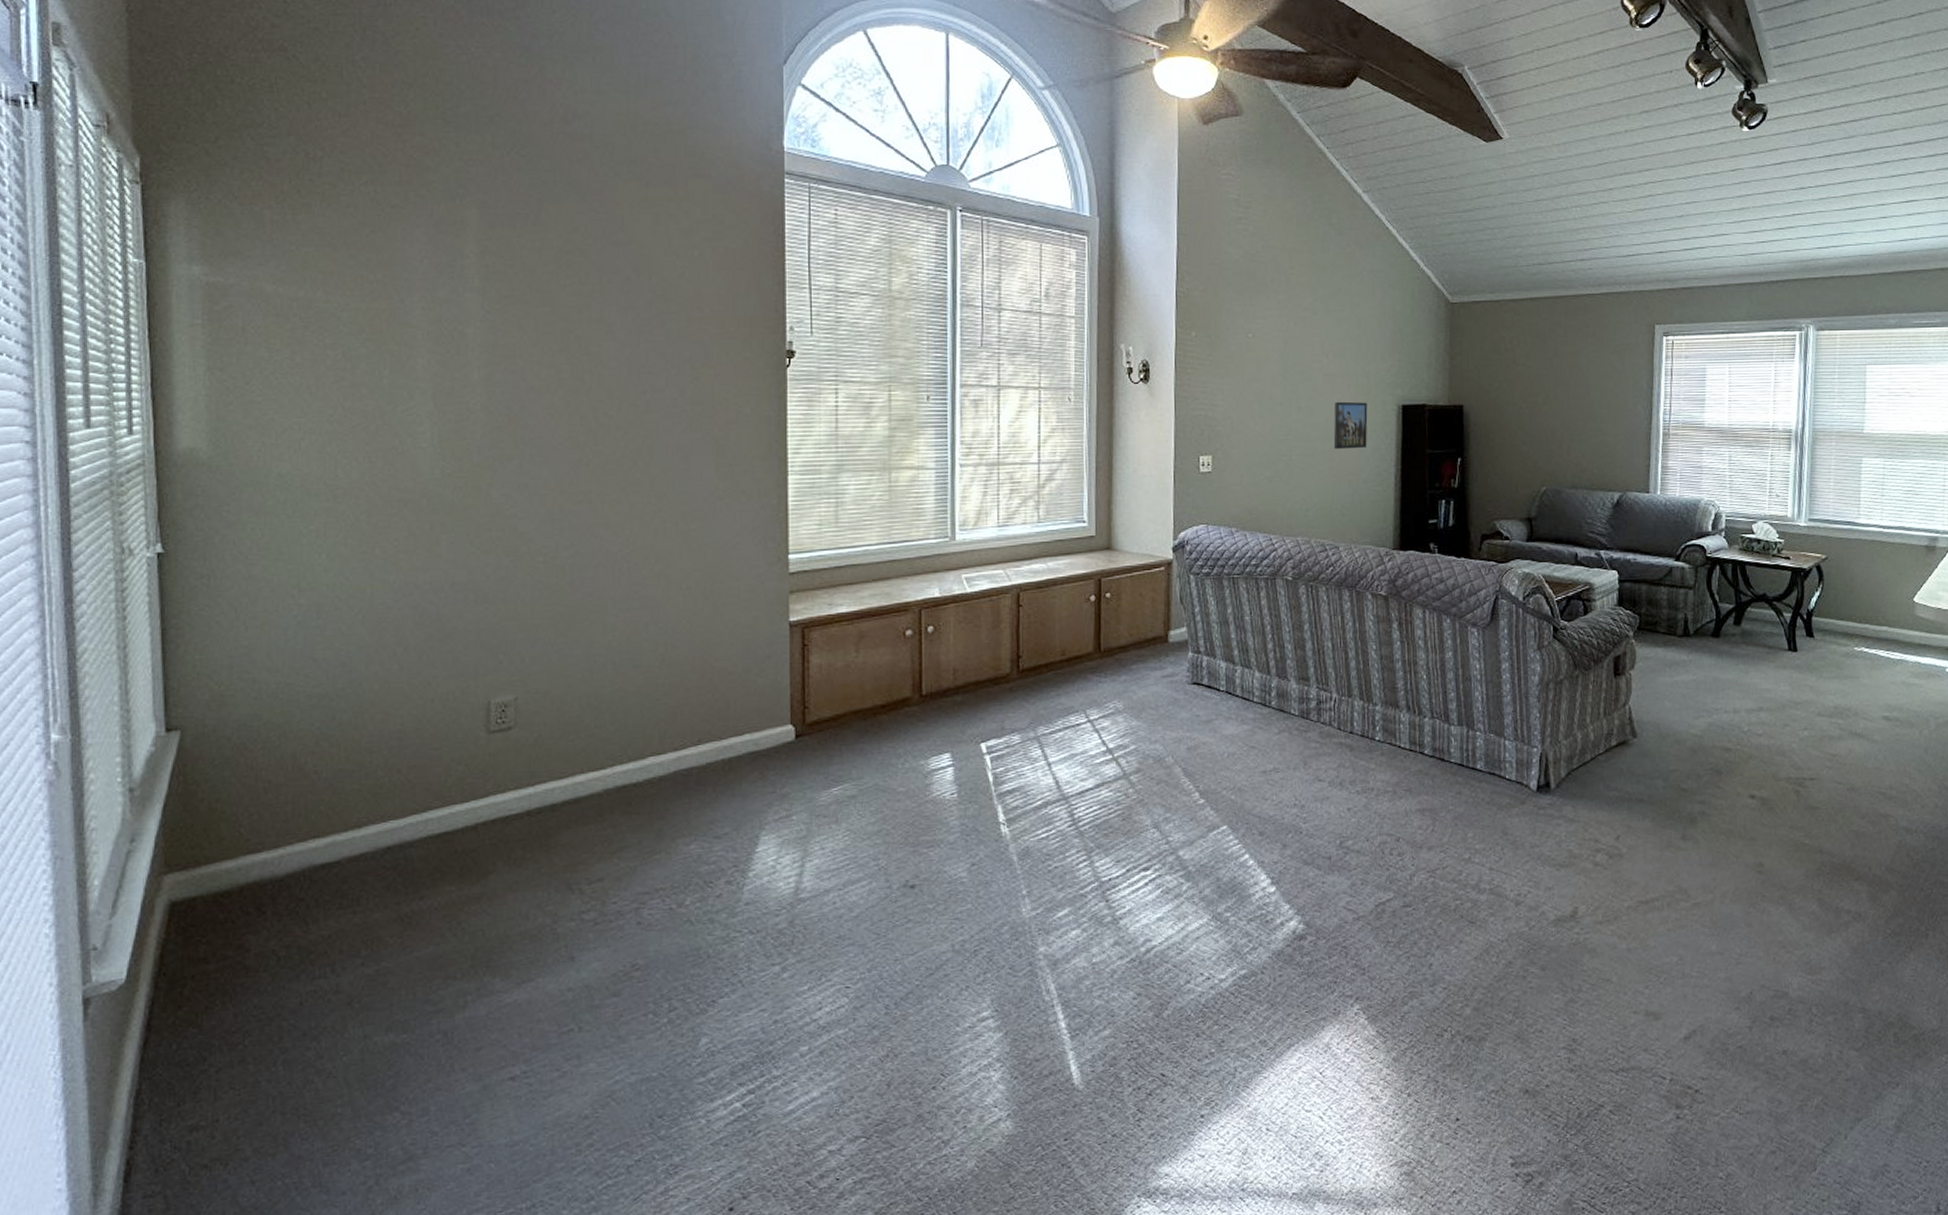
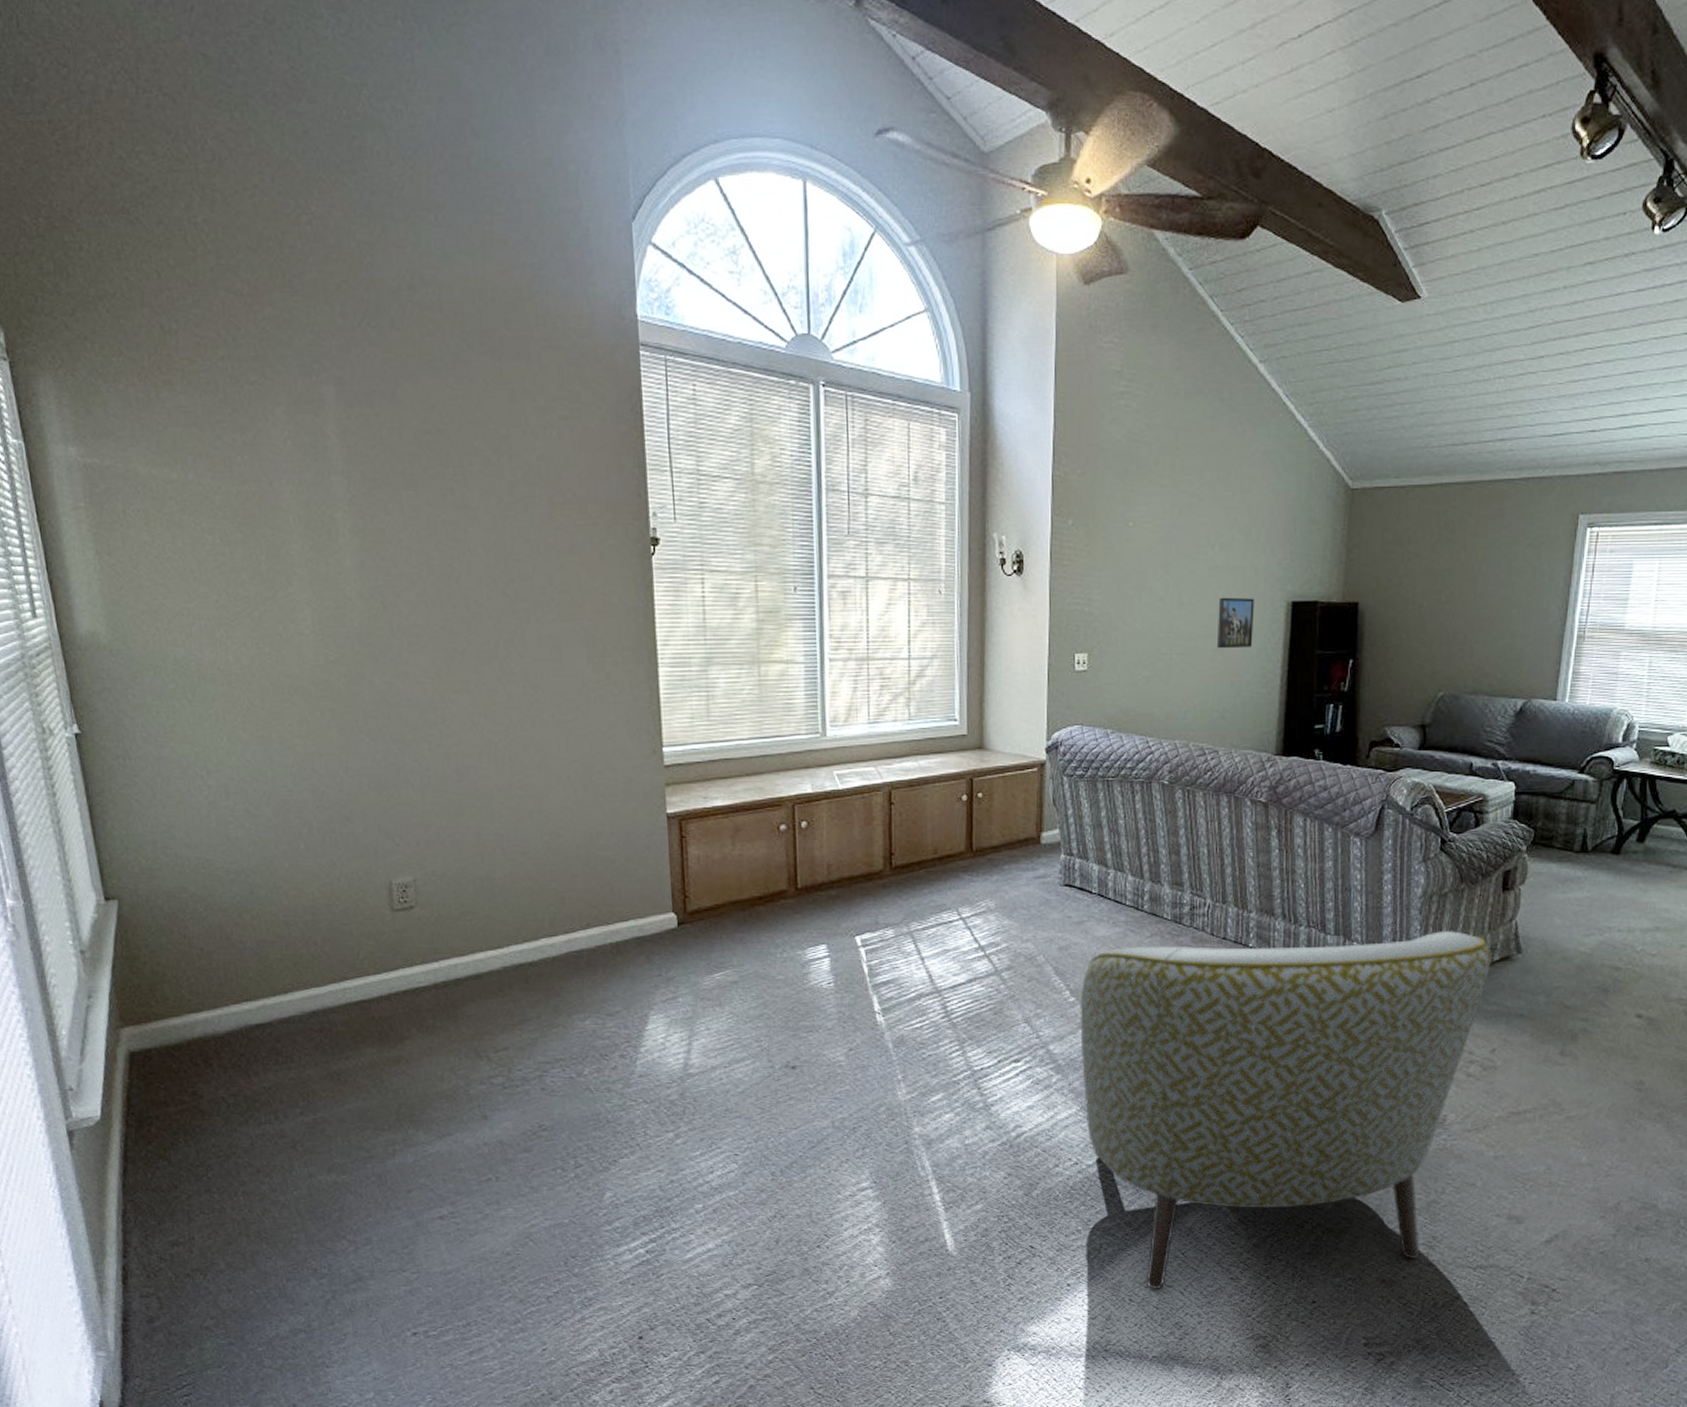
armchair: none [1209,716,1609,1117] -> present [1080,930,1492,1290]

